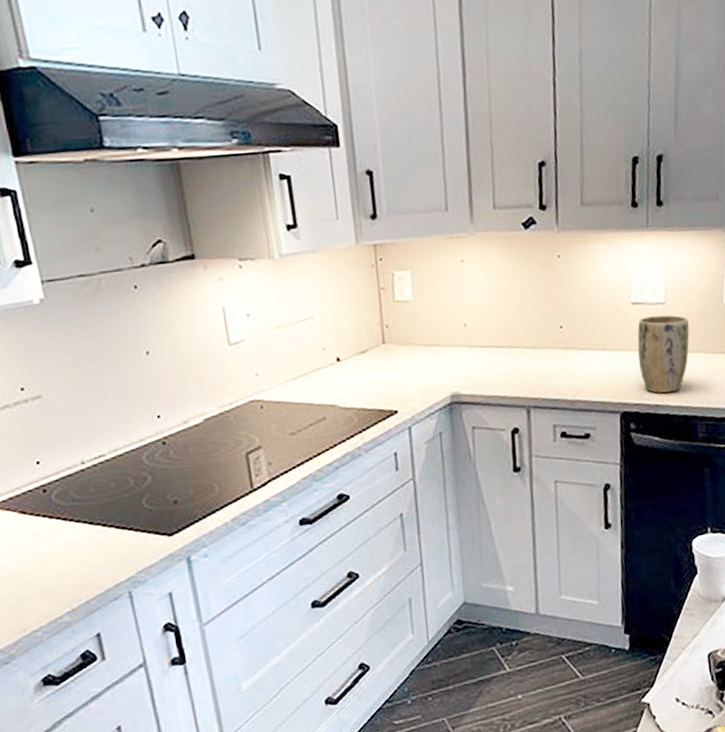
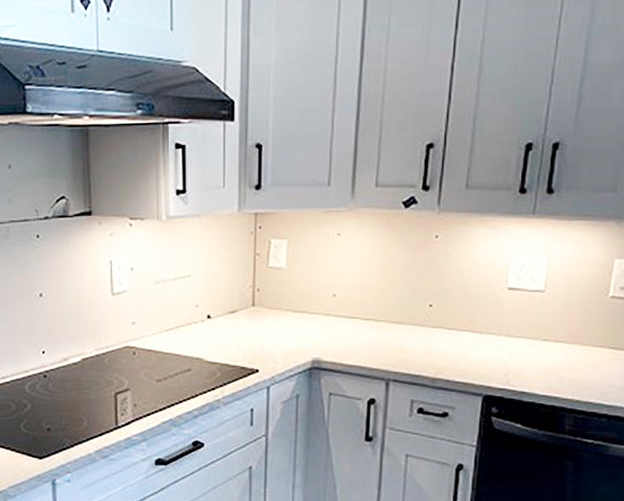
plant pot: present [637,315,690,393] -> none [508,302,568,381]

